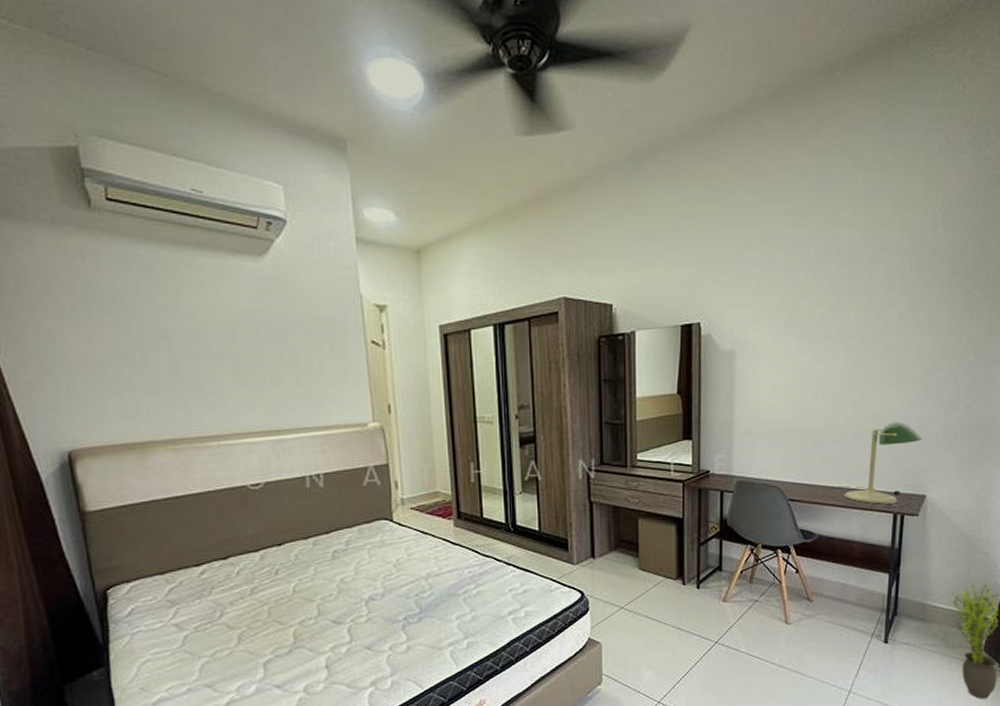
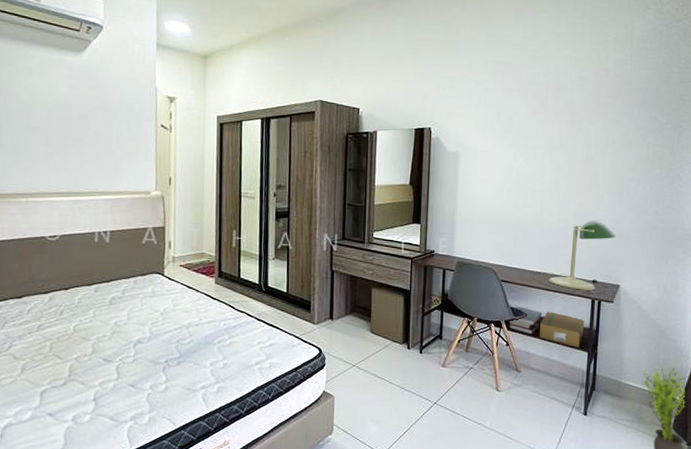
books: none [798,528,836,558] -> present [509,306,542,334]
box: none [834,531,885,570] -> present [540,312,585,348]

